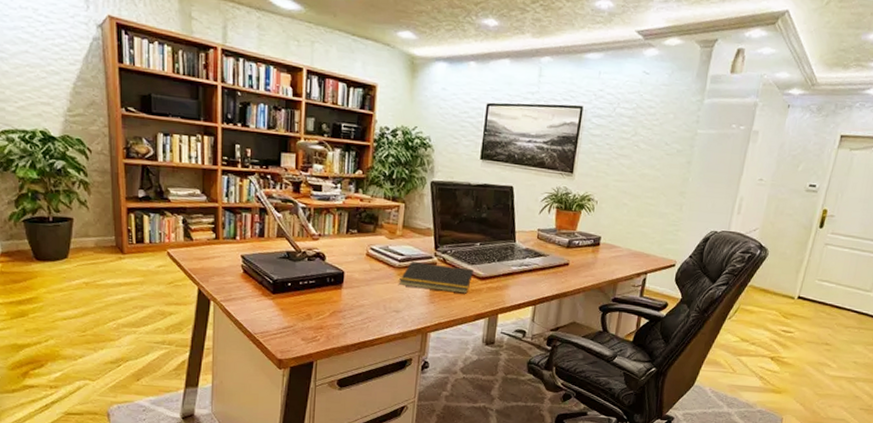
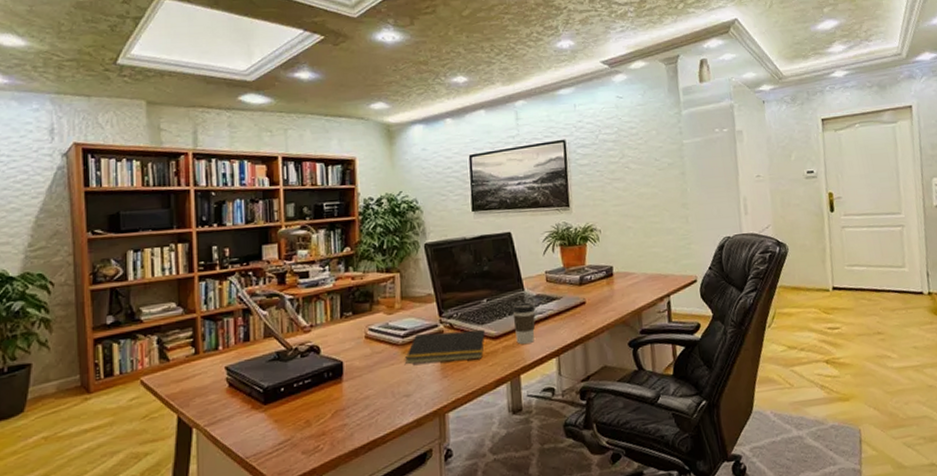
coffee cup: none [500,252,523,289] -> present [512,302,536,344]

